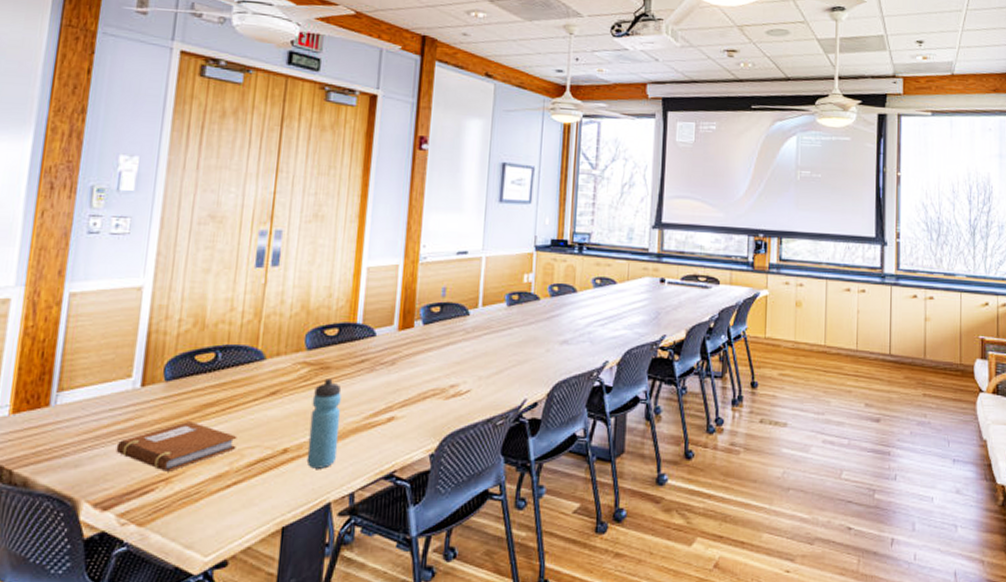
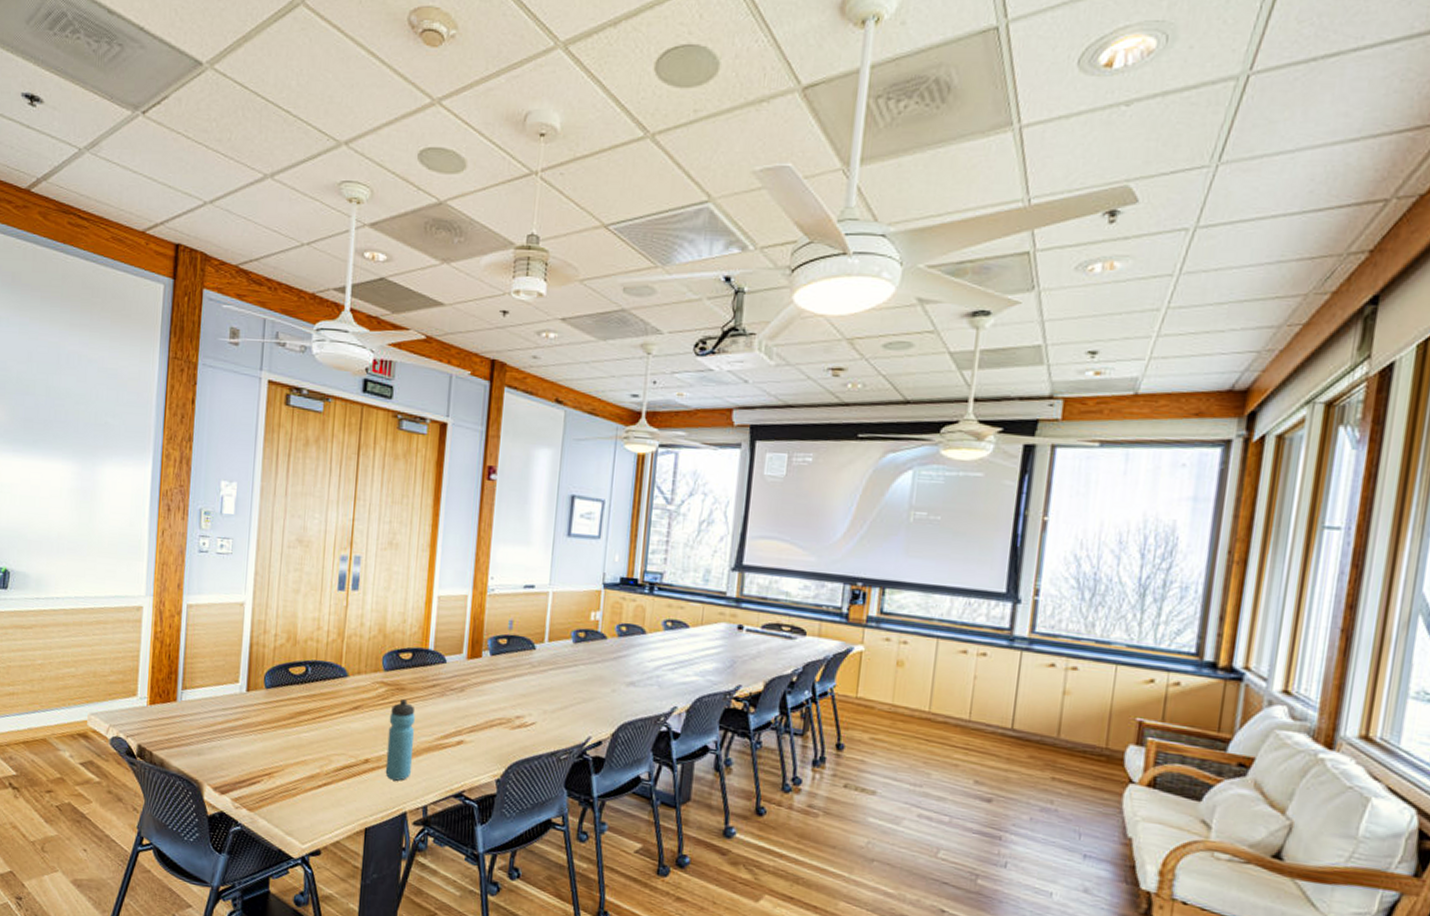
notebook: present [116,421,238,472] -> none [229,726,326,768]

